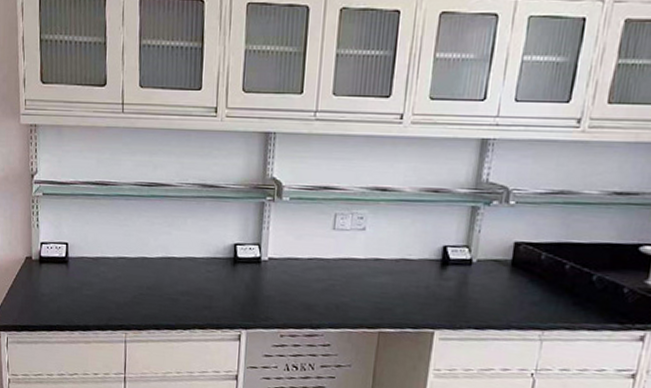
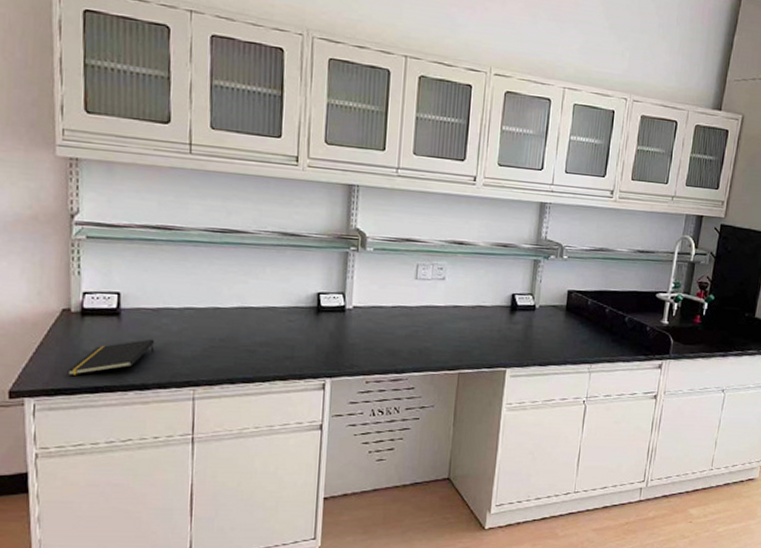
notepad: none [30,285,95,315] -> present [67,339,155,375]

